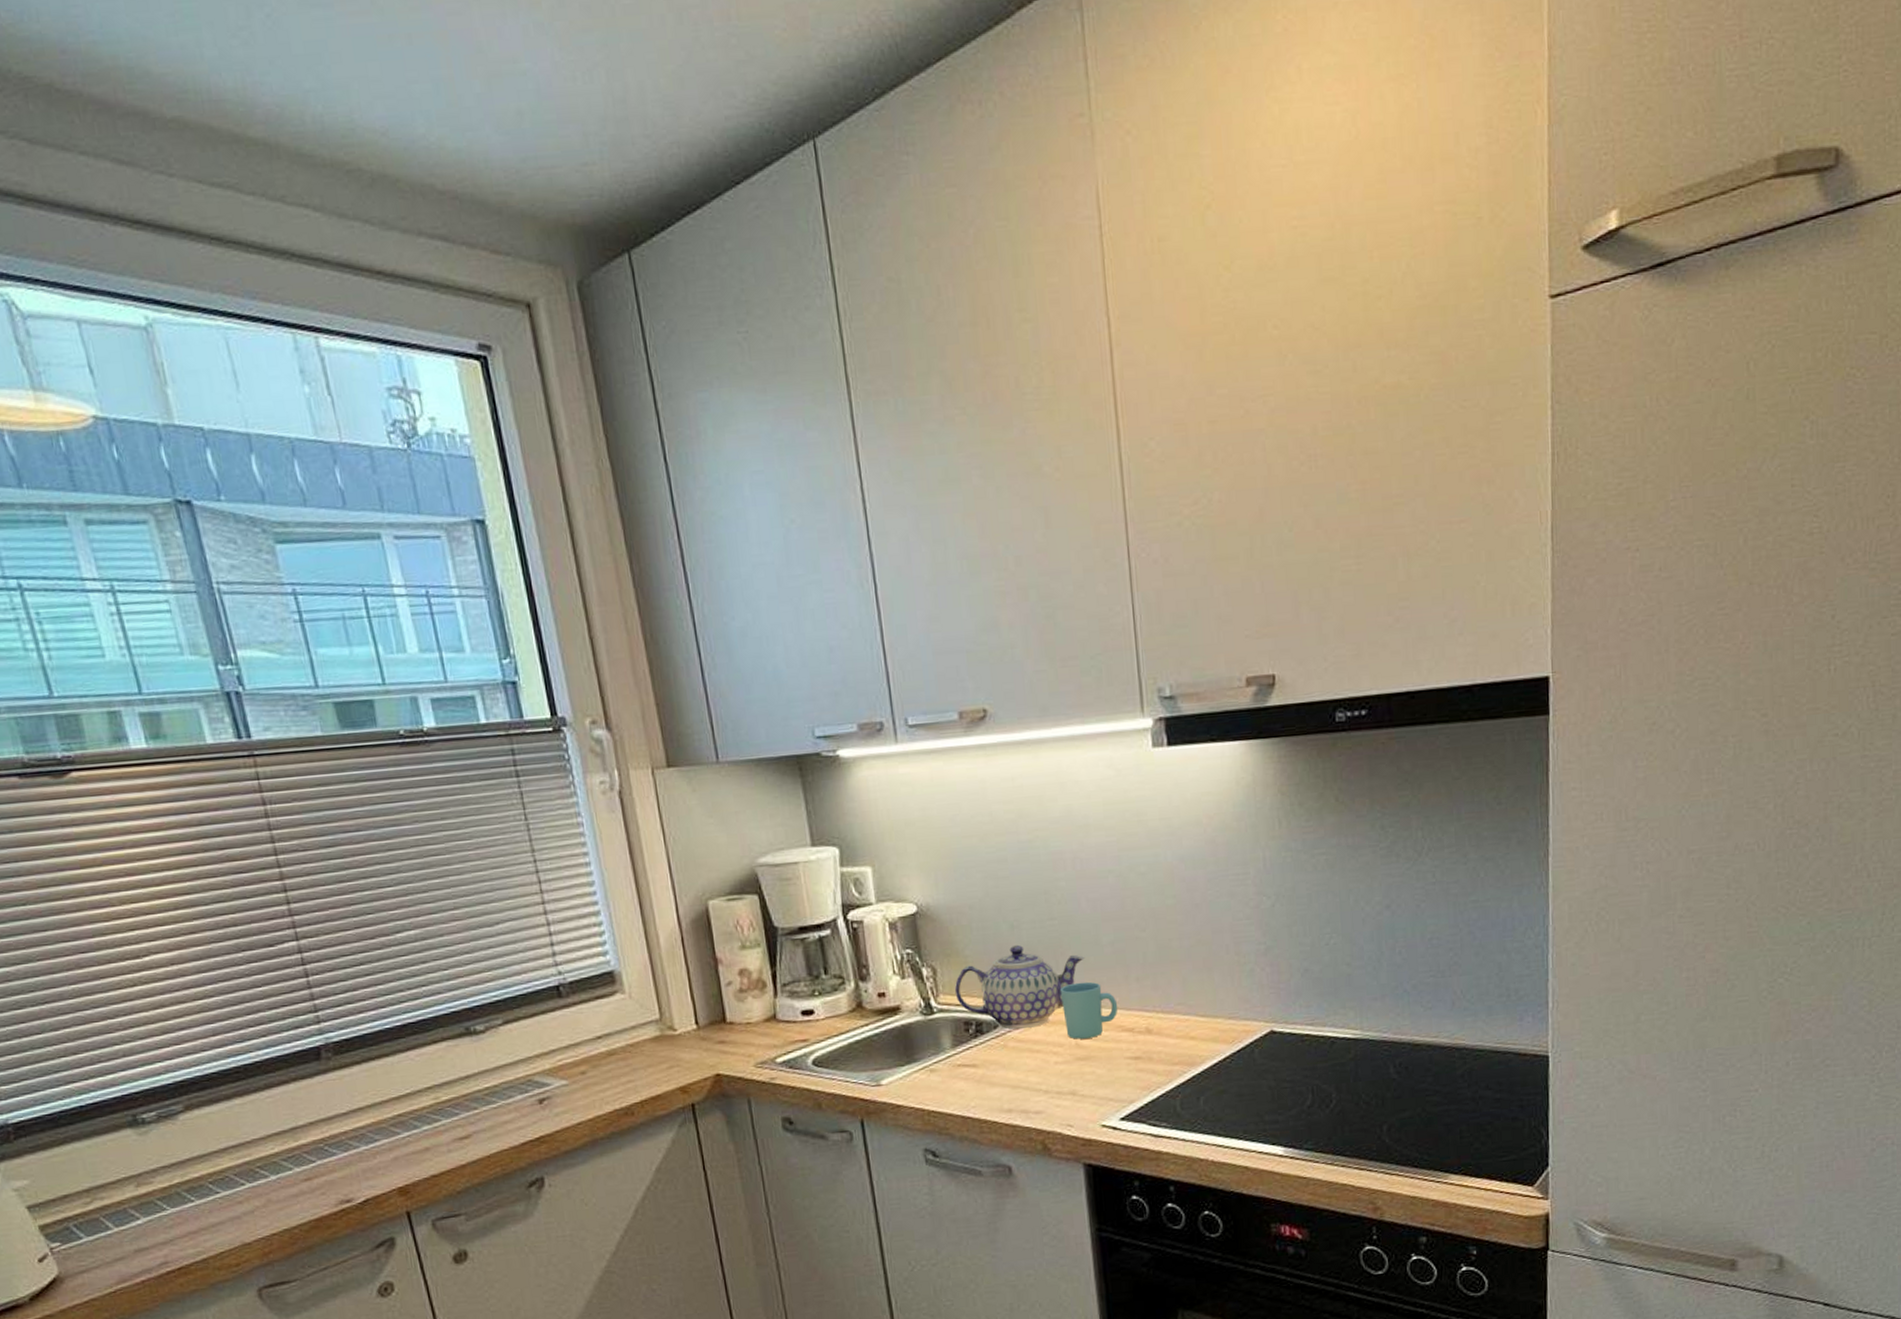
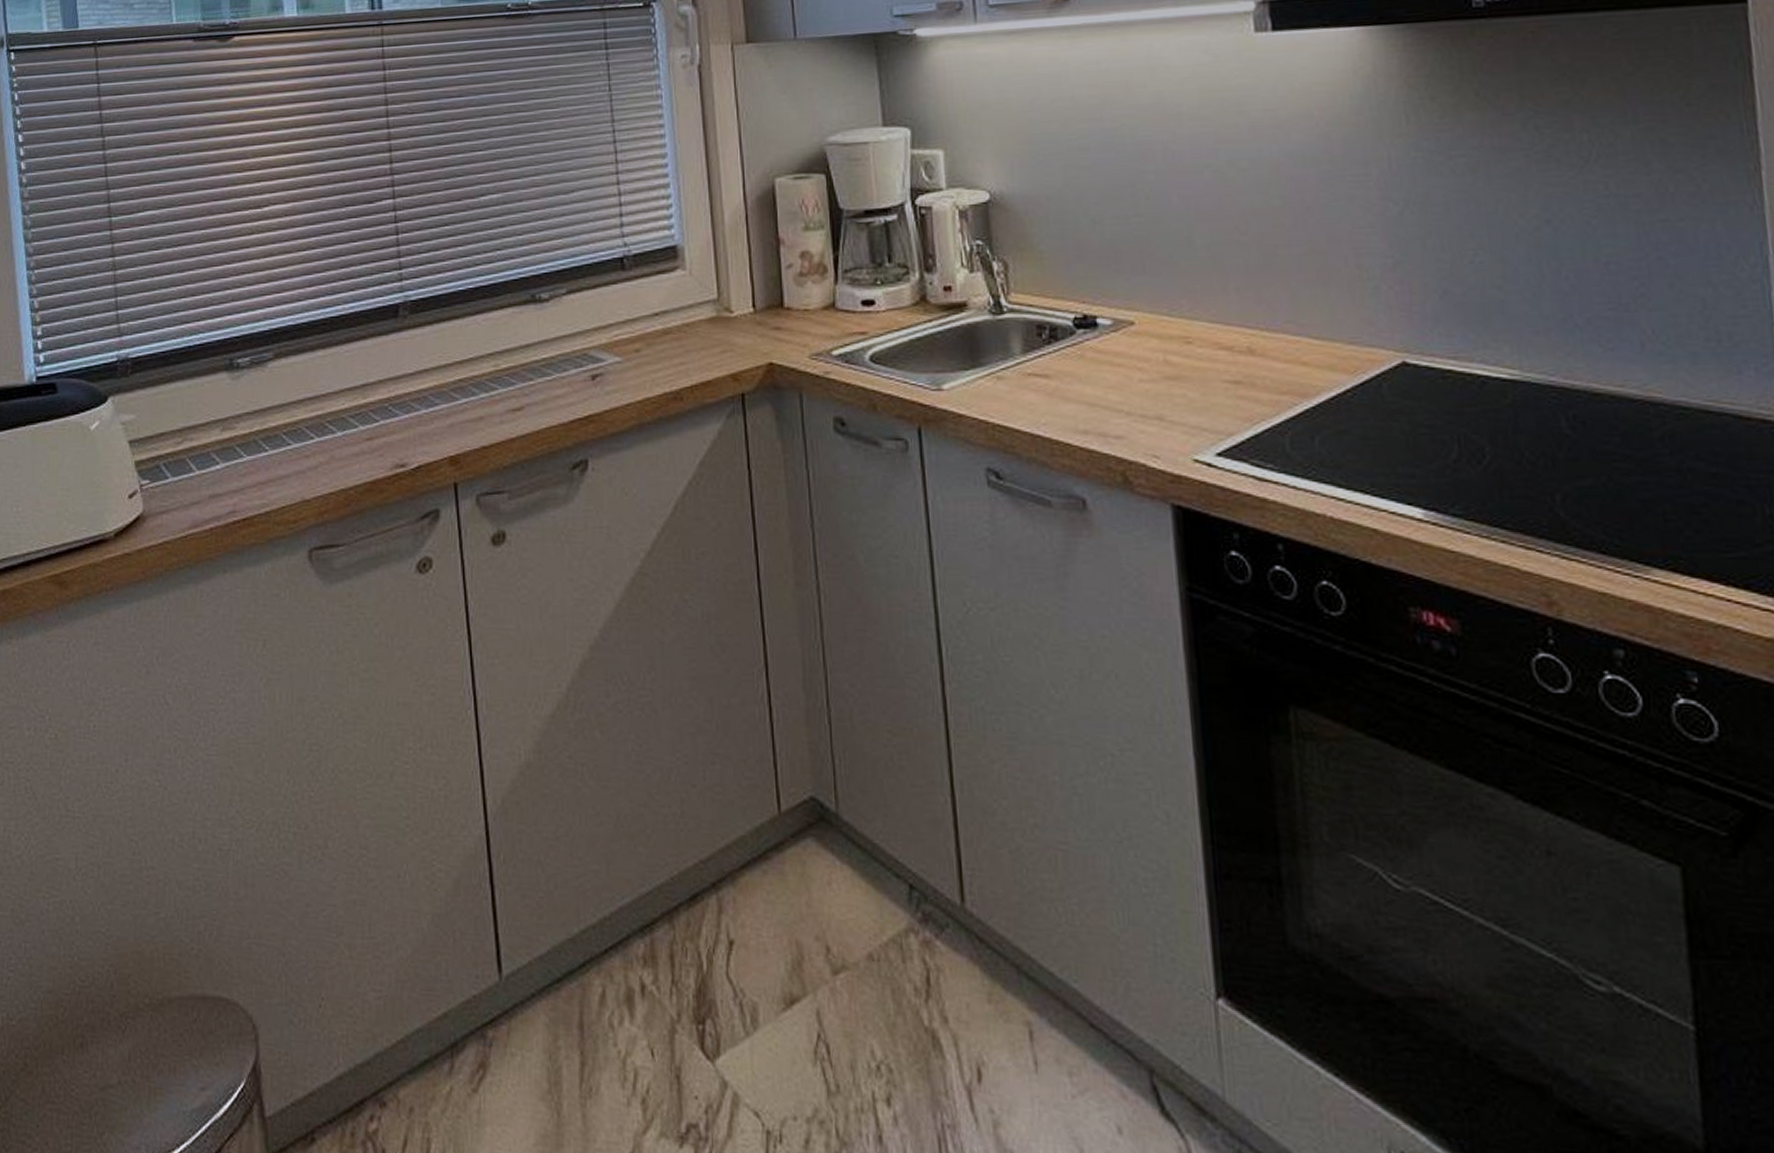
teapot: present [954,944,1084,1029] -> none [1027,242,1175,337]
mug: present [1060,982,1118,1039] -> none [1146,288,1215,355]

